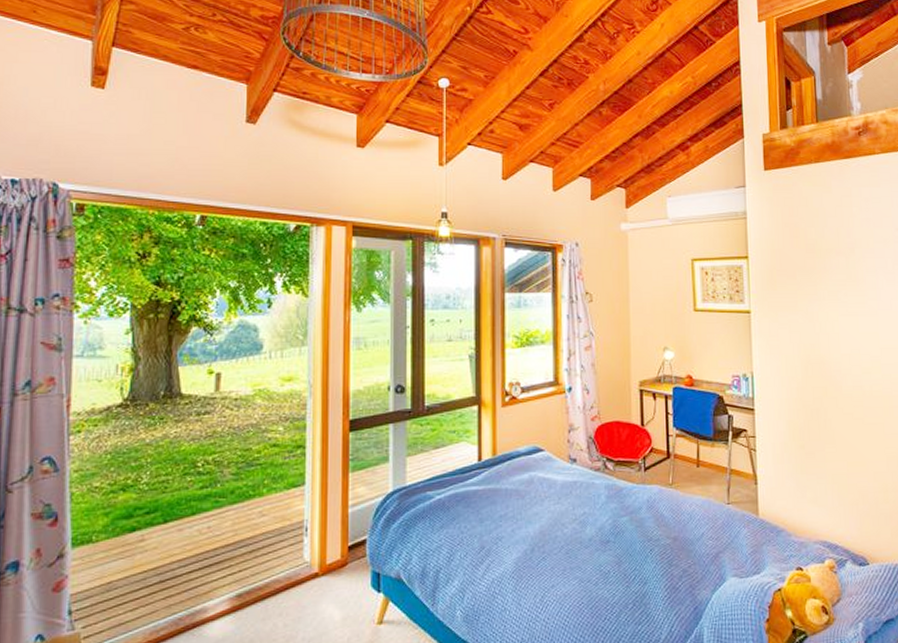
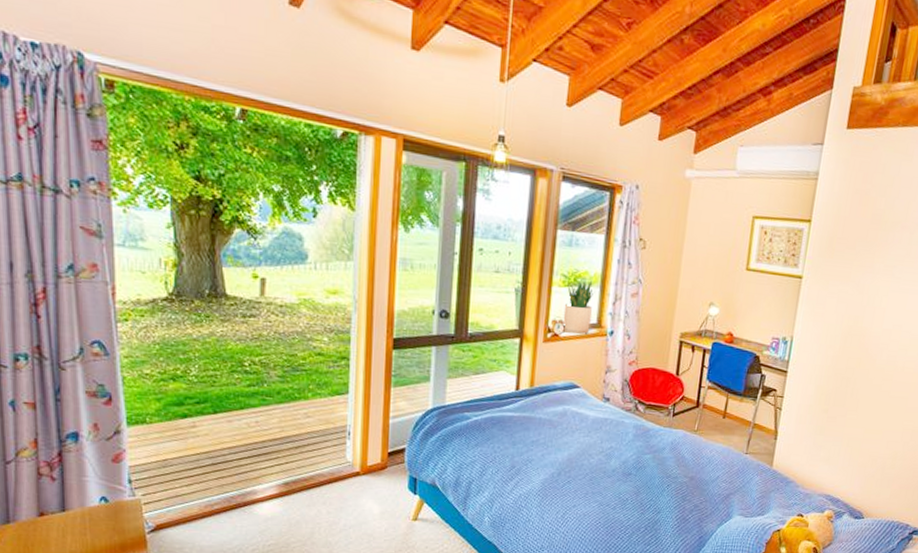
planter: none [519,338,547,395] -> present [563,280,593,335]

